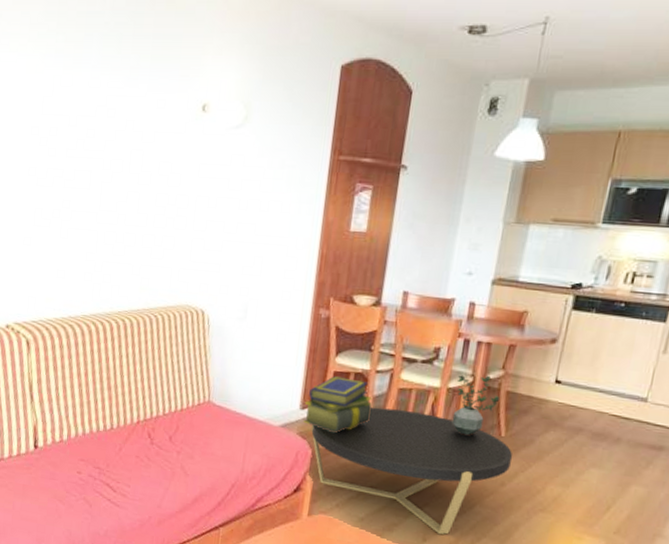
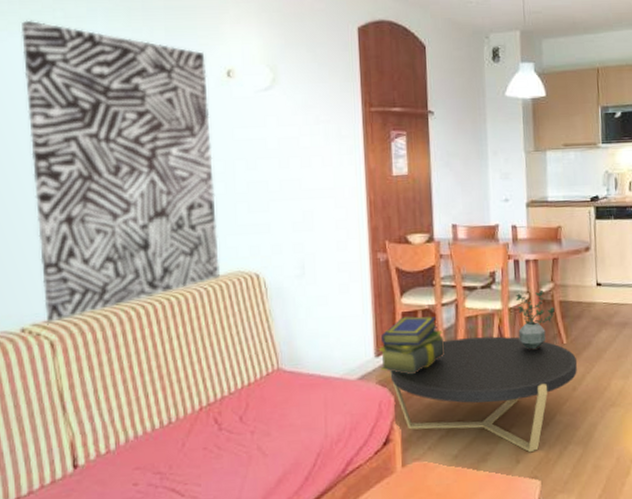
wall art: none [25,43,184,326] -> present [21,20,220,325]

